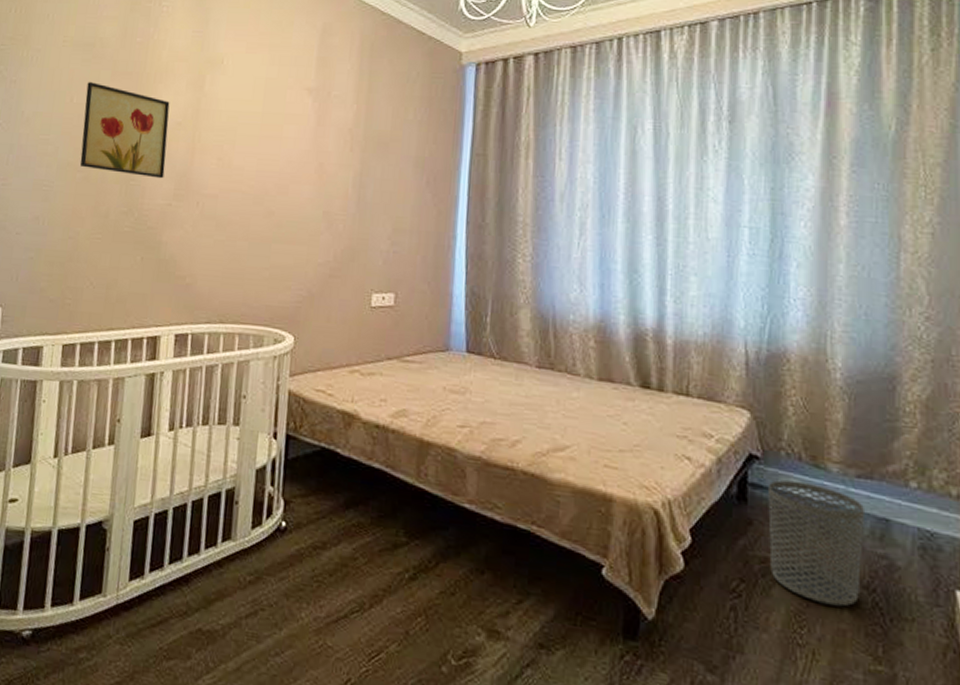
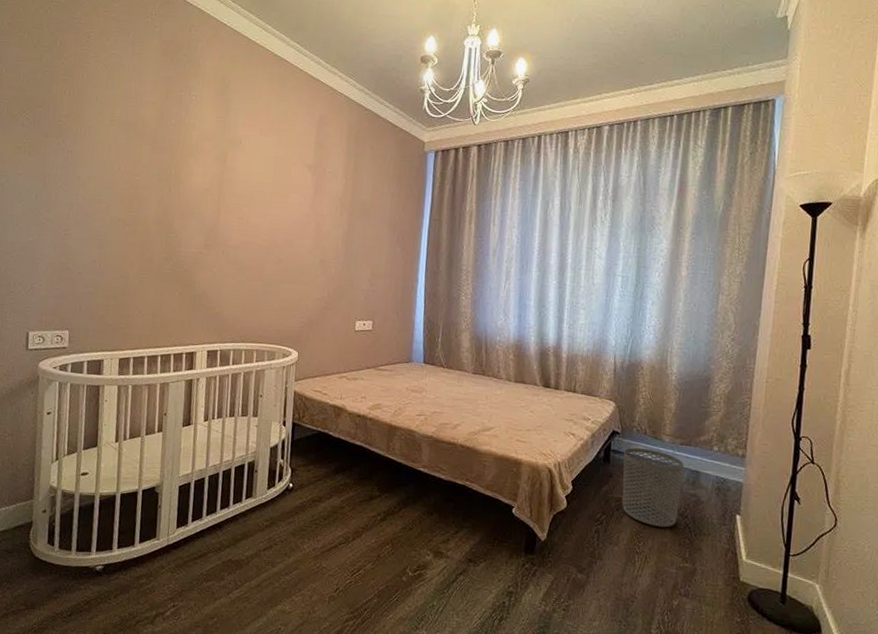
wall art: present [80,82,170,179] -> none [128,154,200,233]

